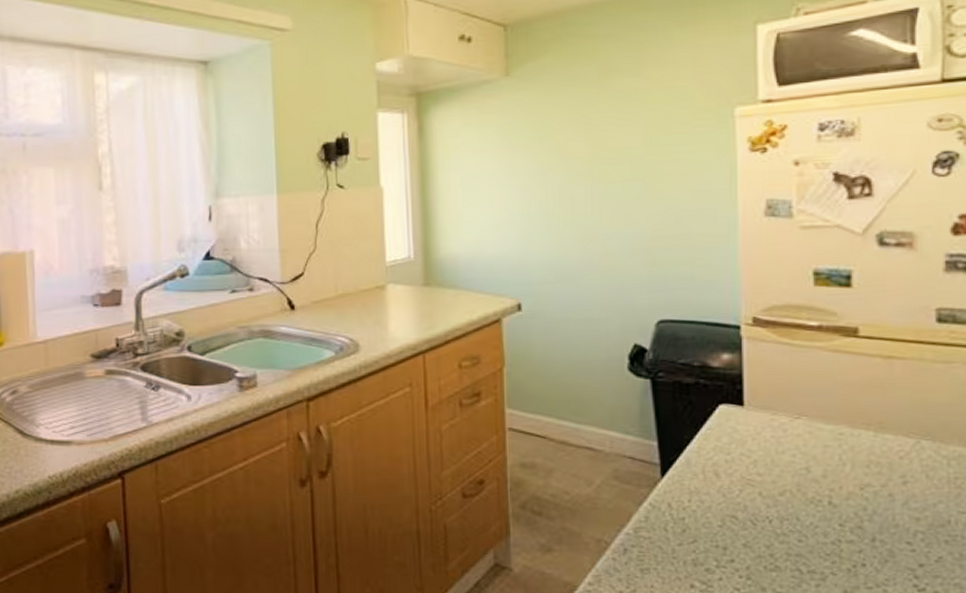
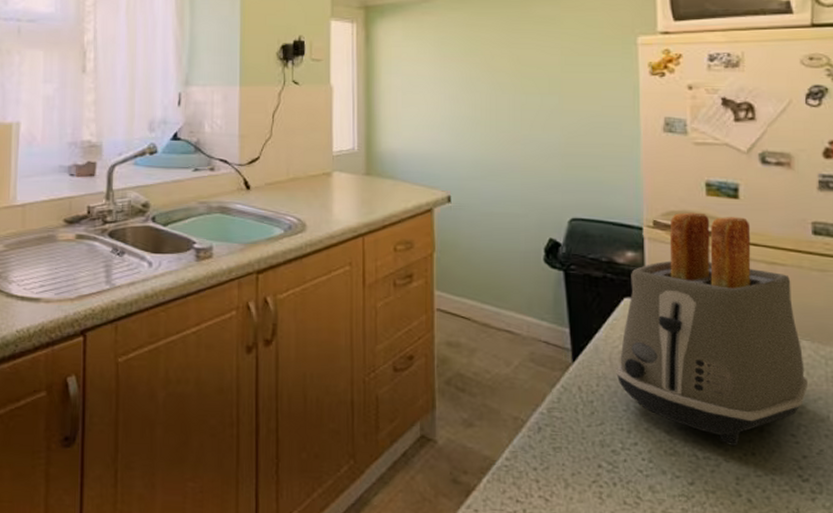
toaster: none [710,305,926,557] -> present [616,212,807,446]

